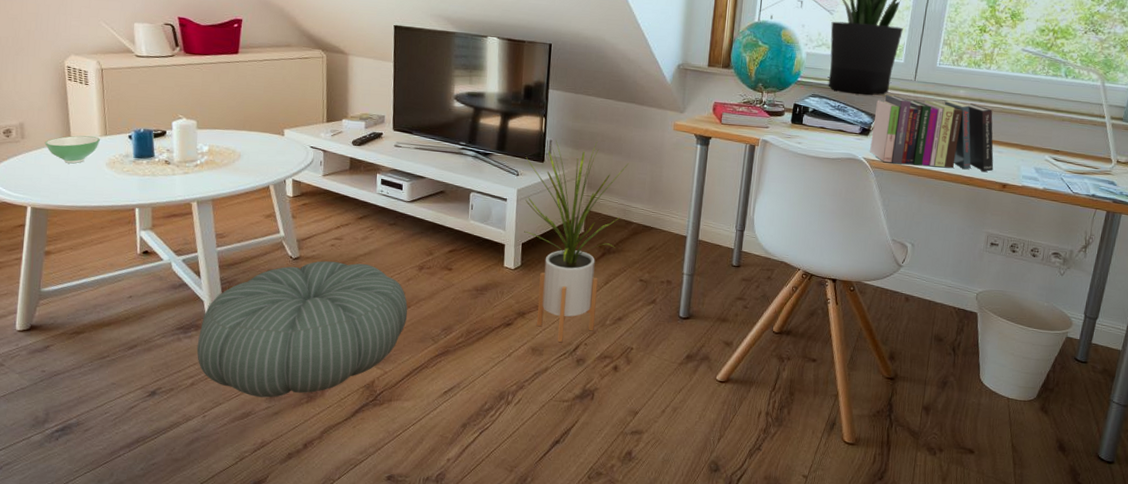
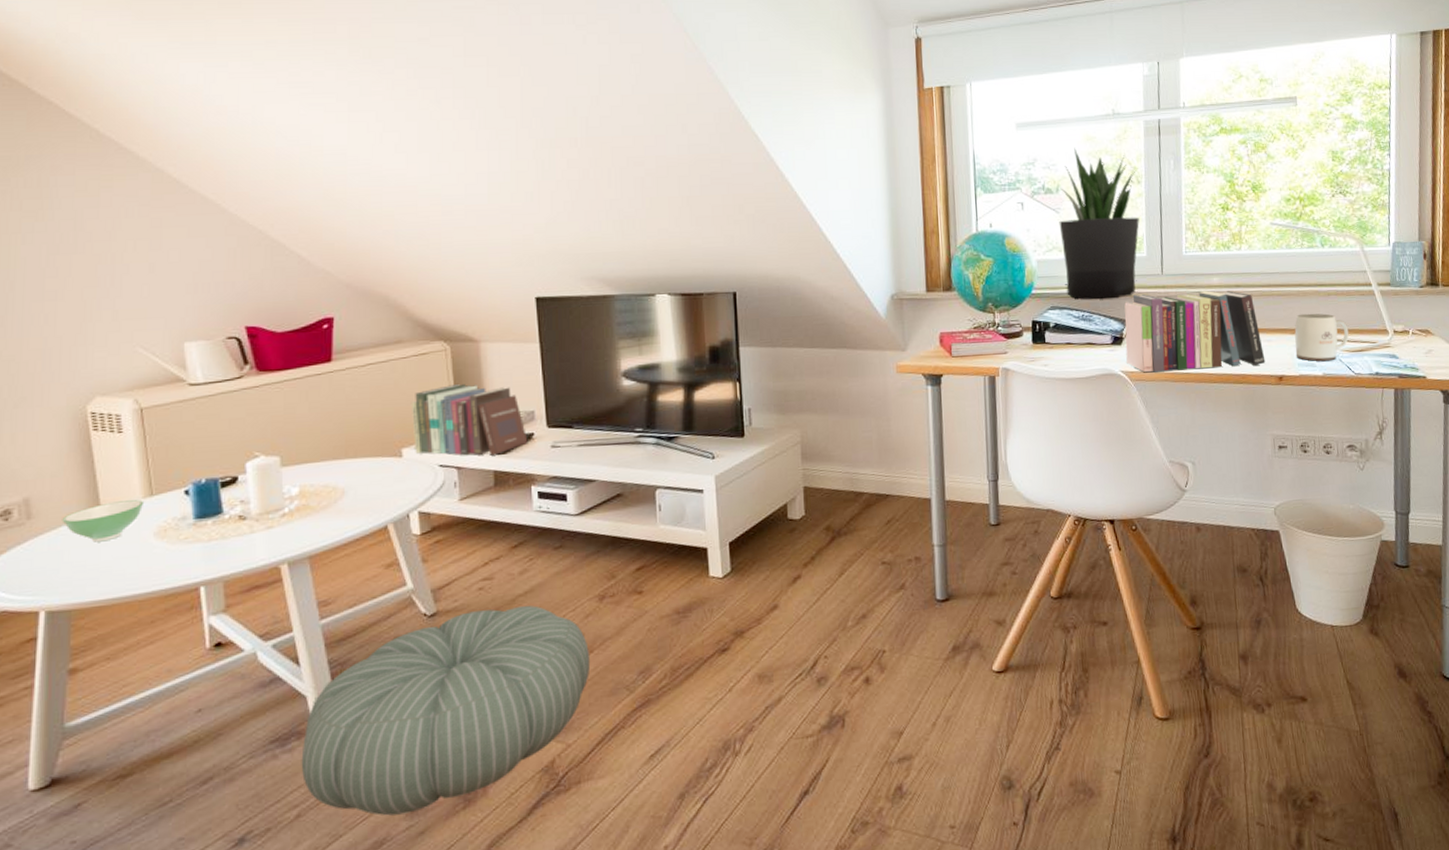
books: none [293,85,378,146] -> present [410,383,528,456]
house plant: present [524,140,629,343] -> none [721,401,849,662]
mug: none [1022,133,1075,178] -> present [1294,313,1349,362]

